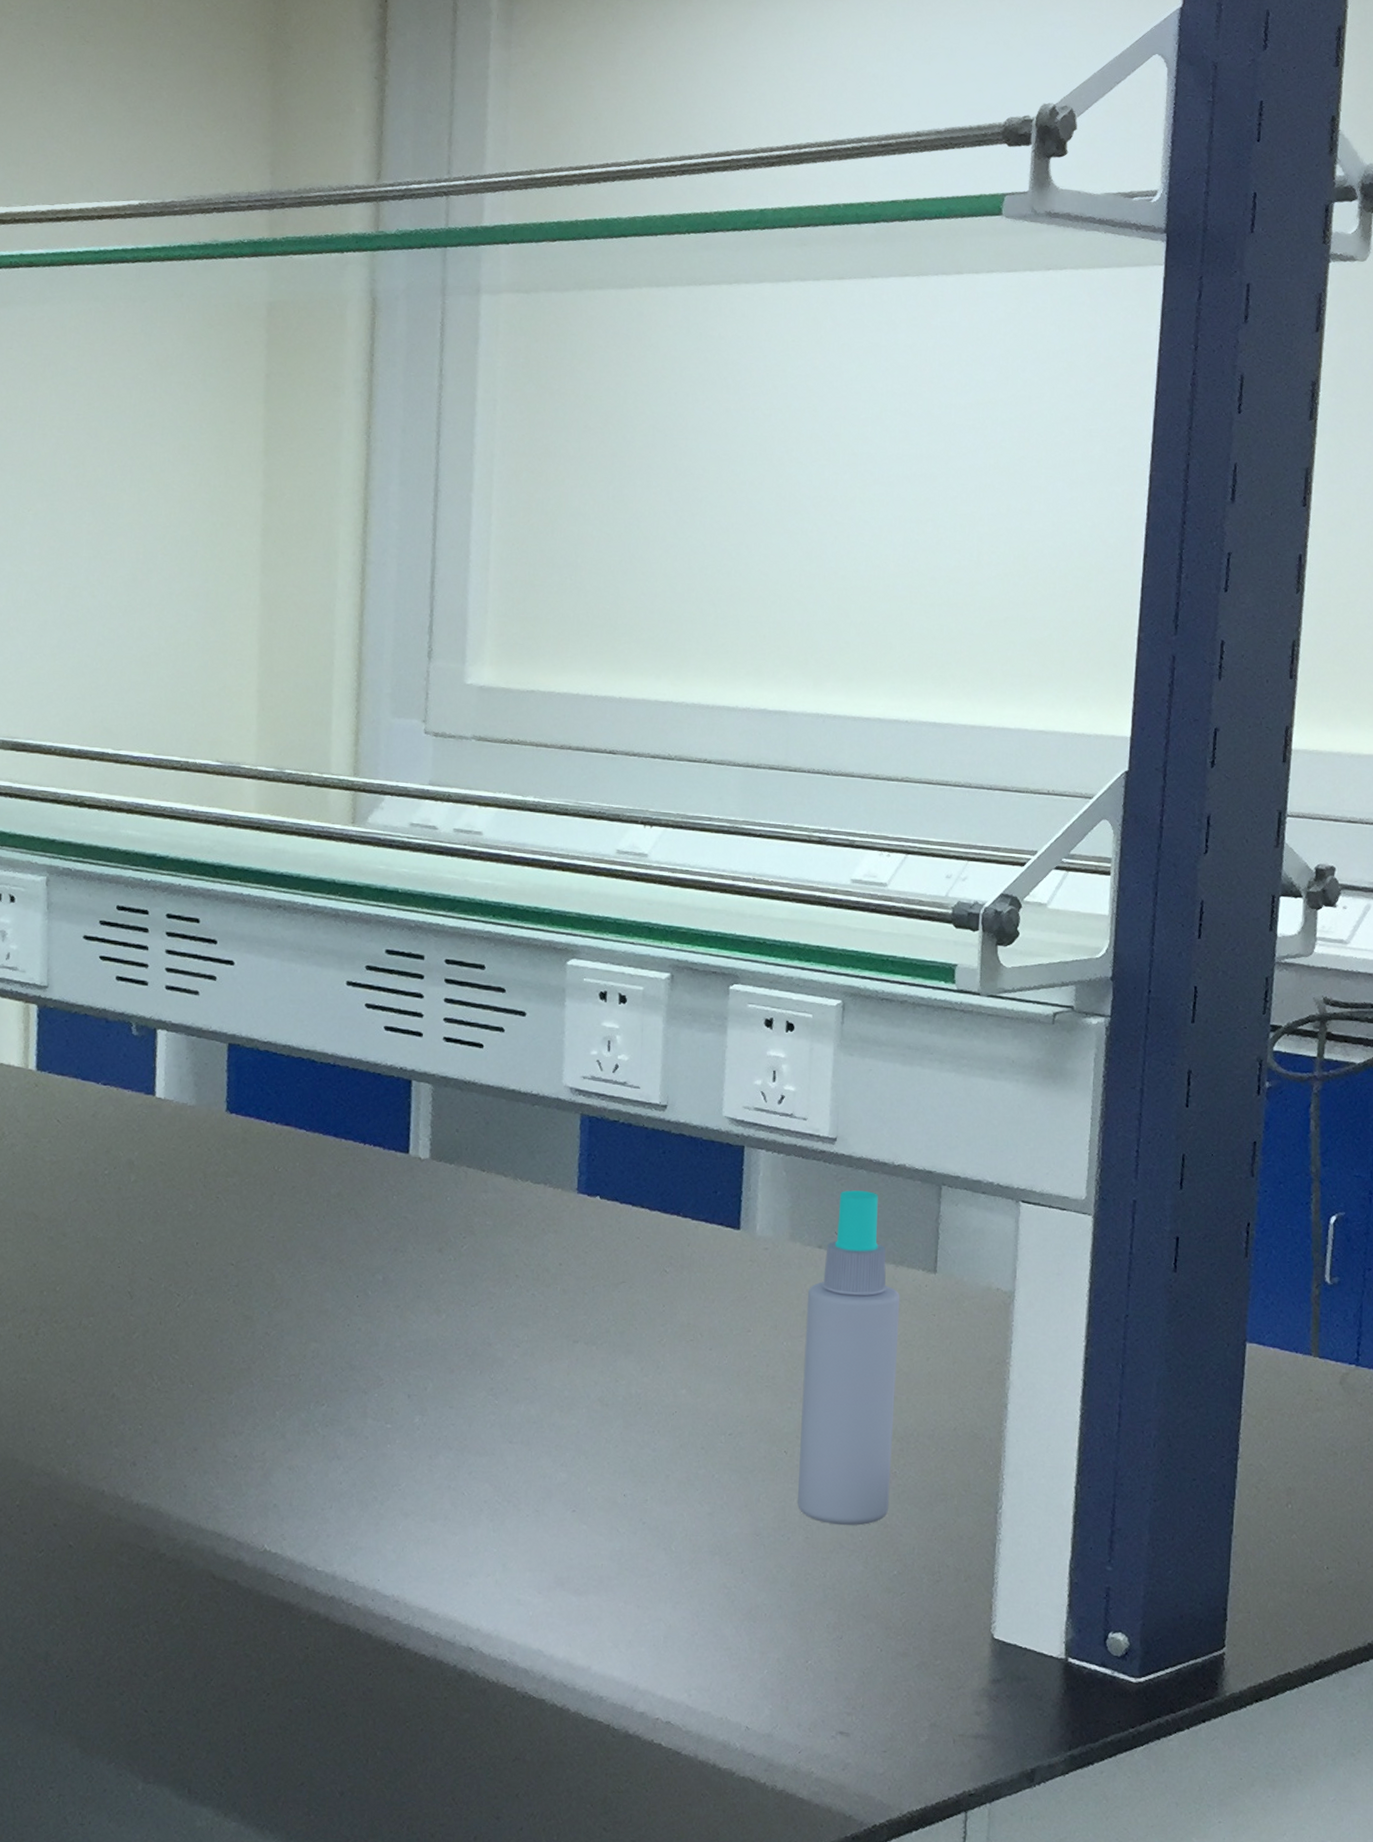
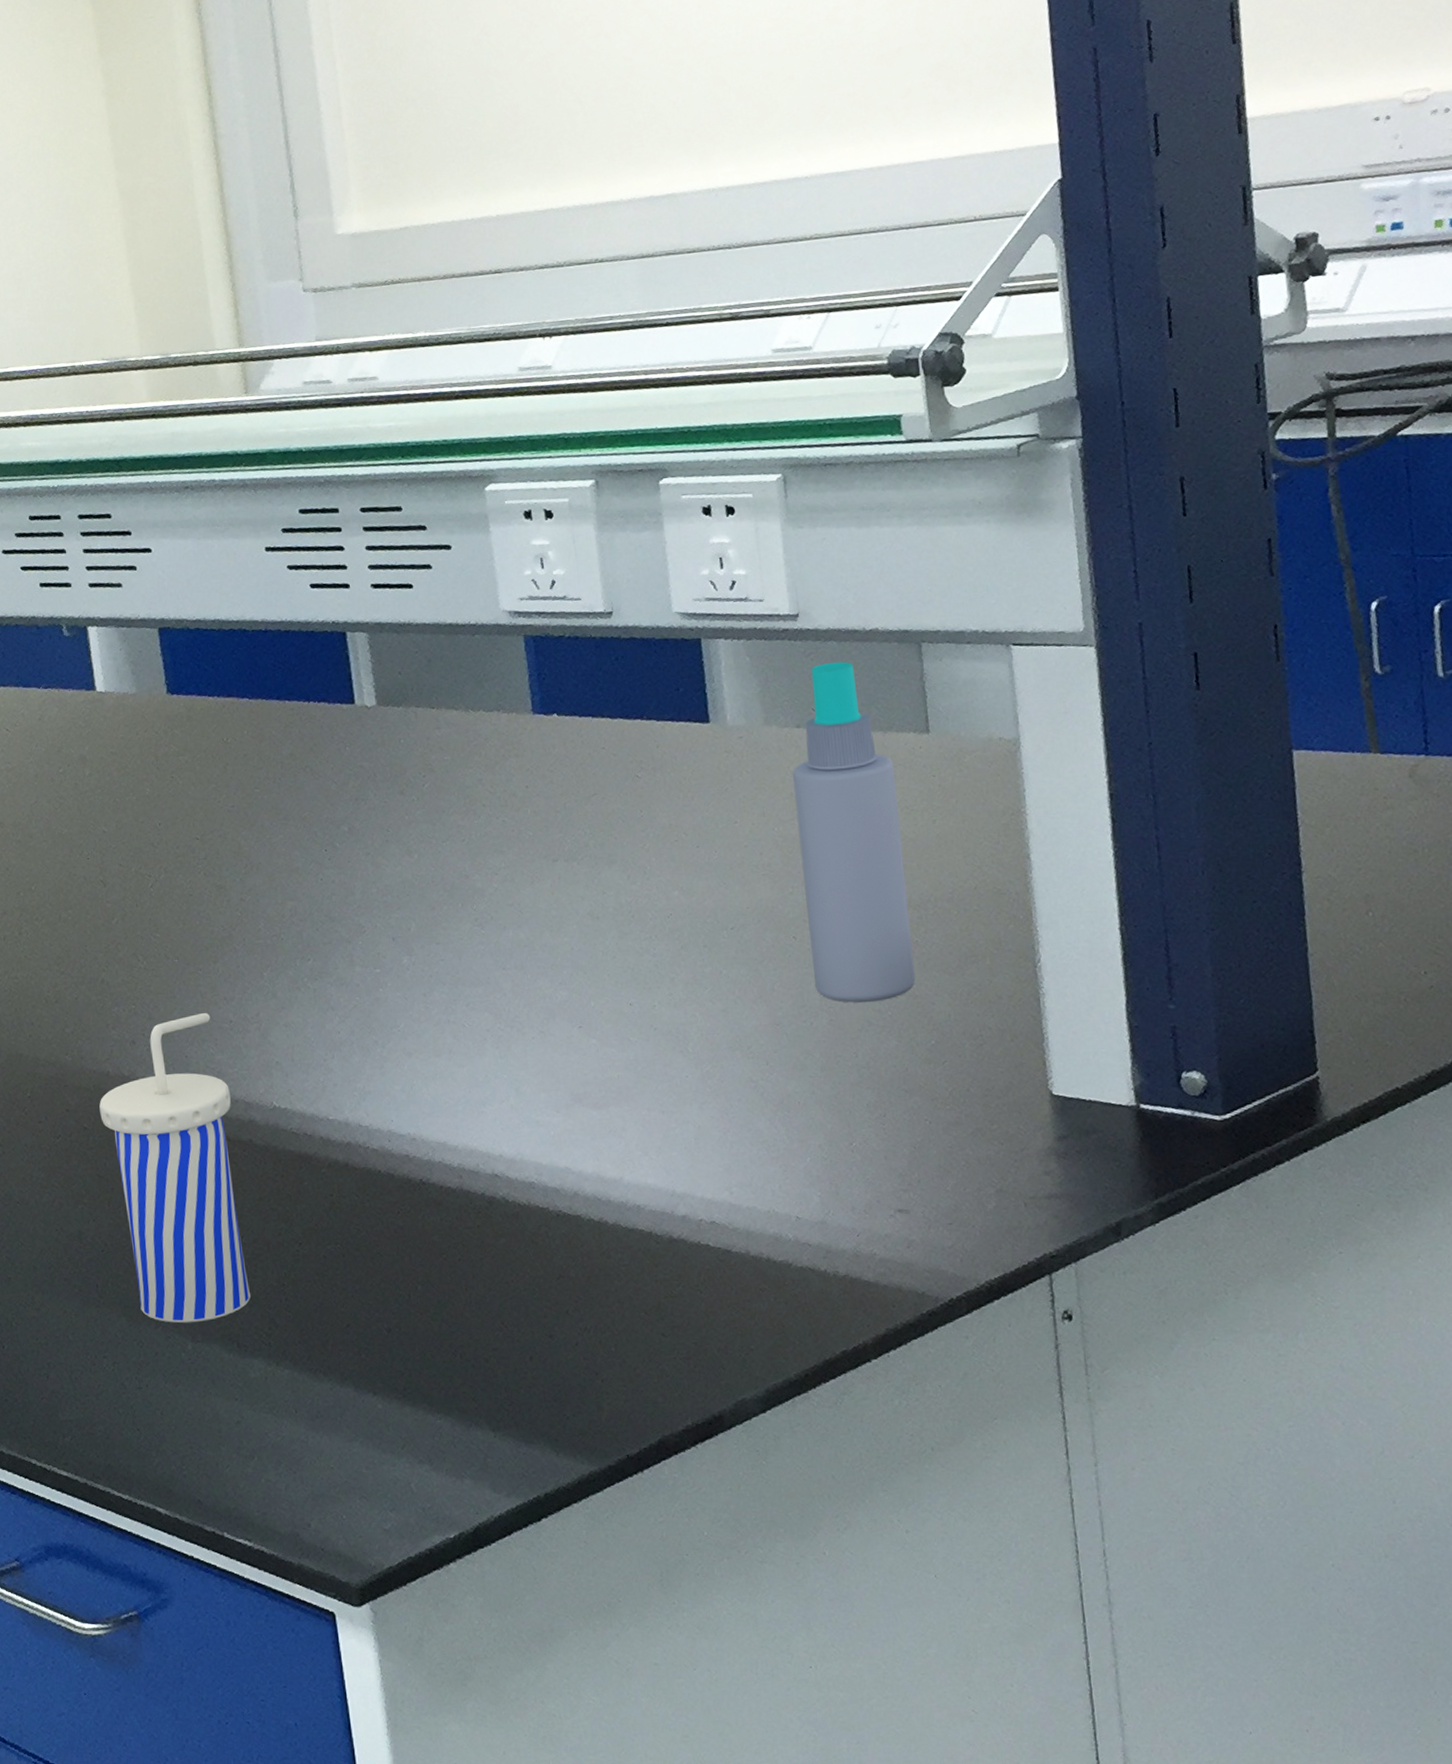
beverage cup: none [88,1443,223,1763] -> present [99,1012,251,1323]

